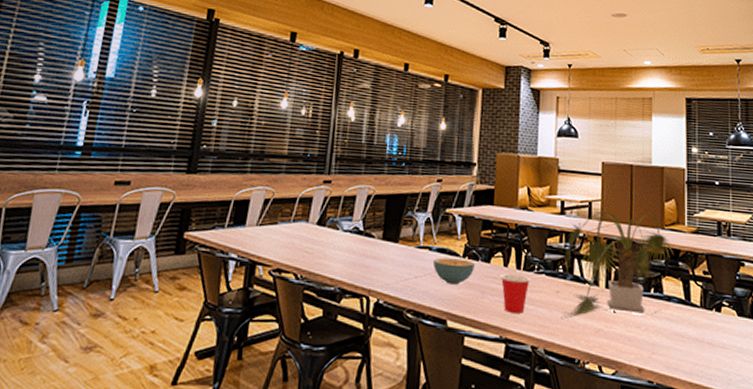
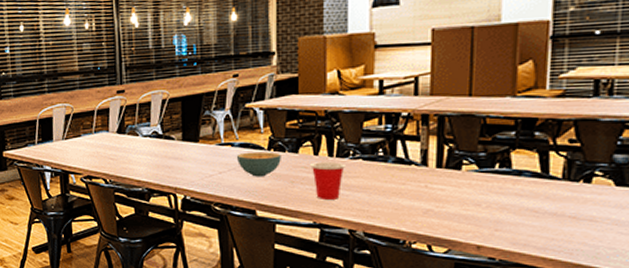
plant: present [556,211,674,320] -> none [376,80,529,203]

